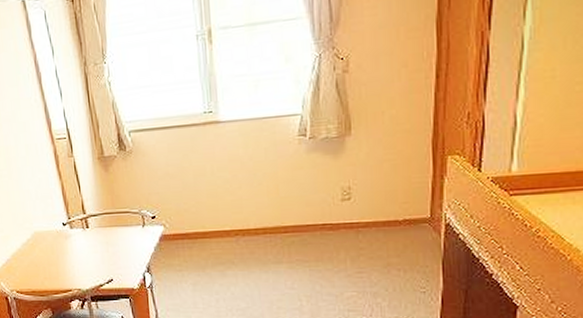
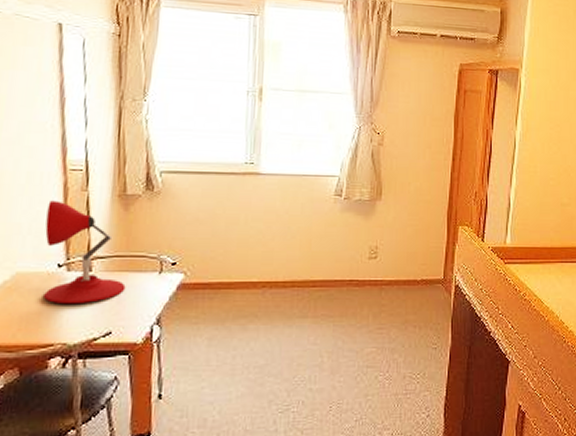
desk lamp: none [45,168,118,257] -> present [44,200,126,305]

